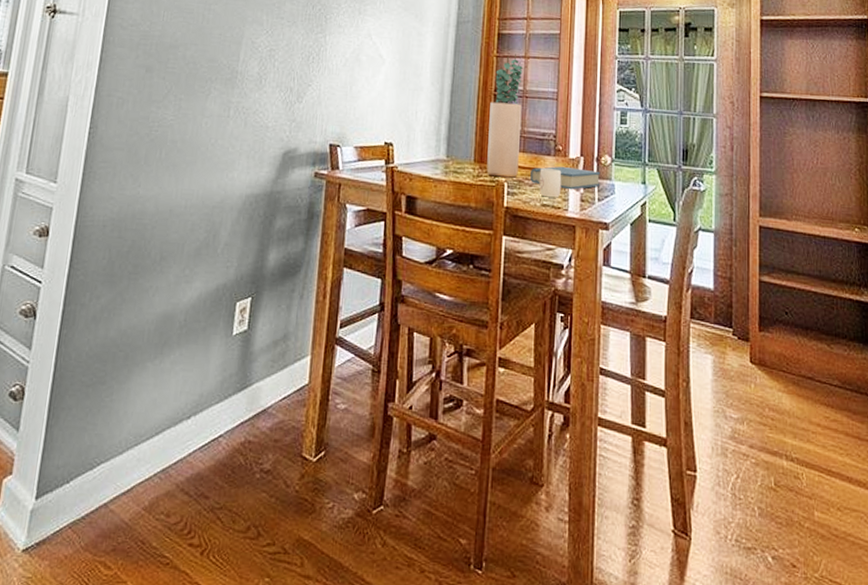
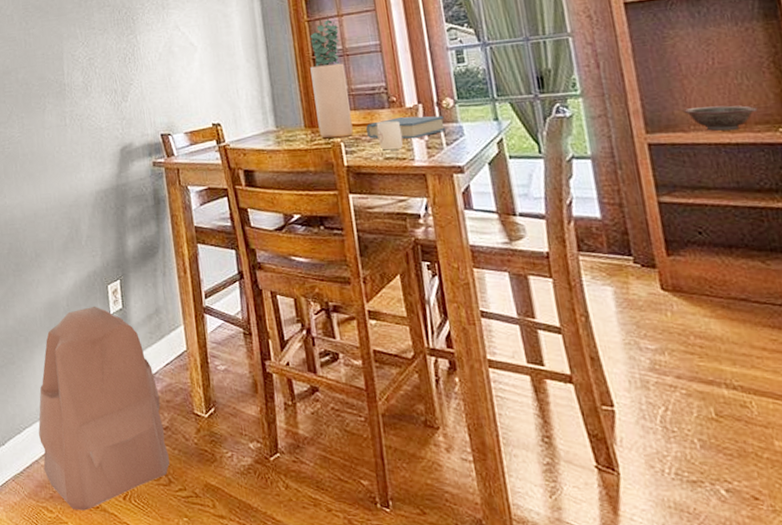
backpack: none [111,325,268,568] -> present [38,307,170,511]
decorative bowl: none [789,199,843,224] -> present [682,105,758,131]

